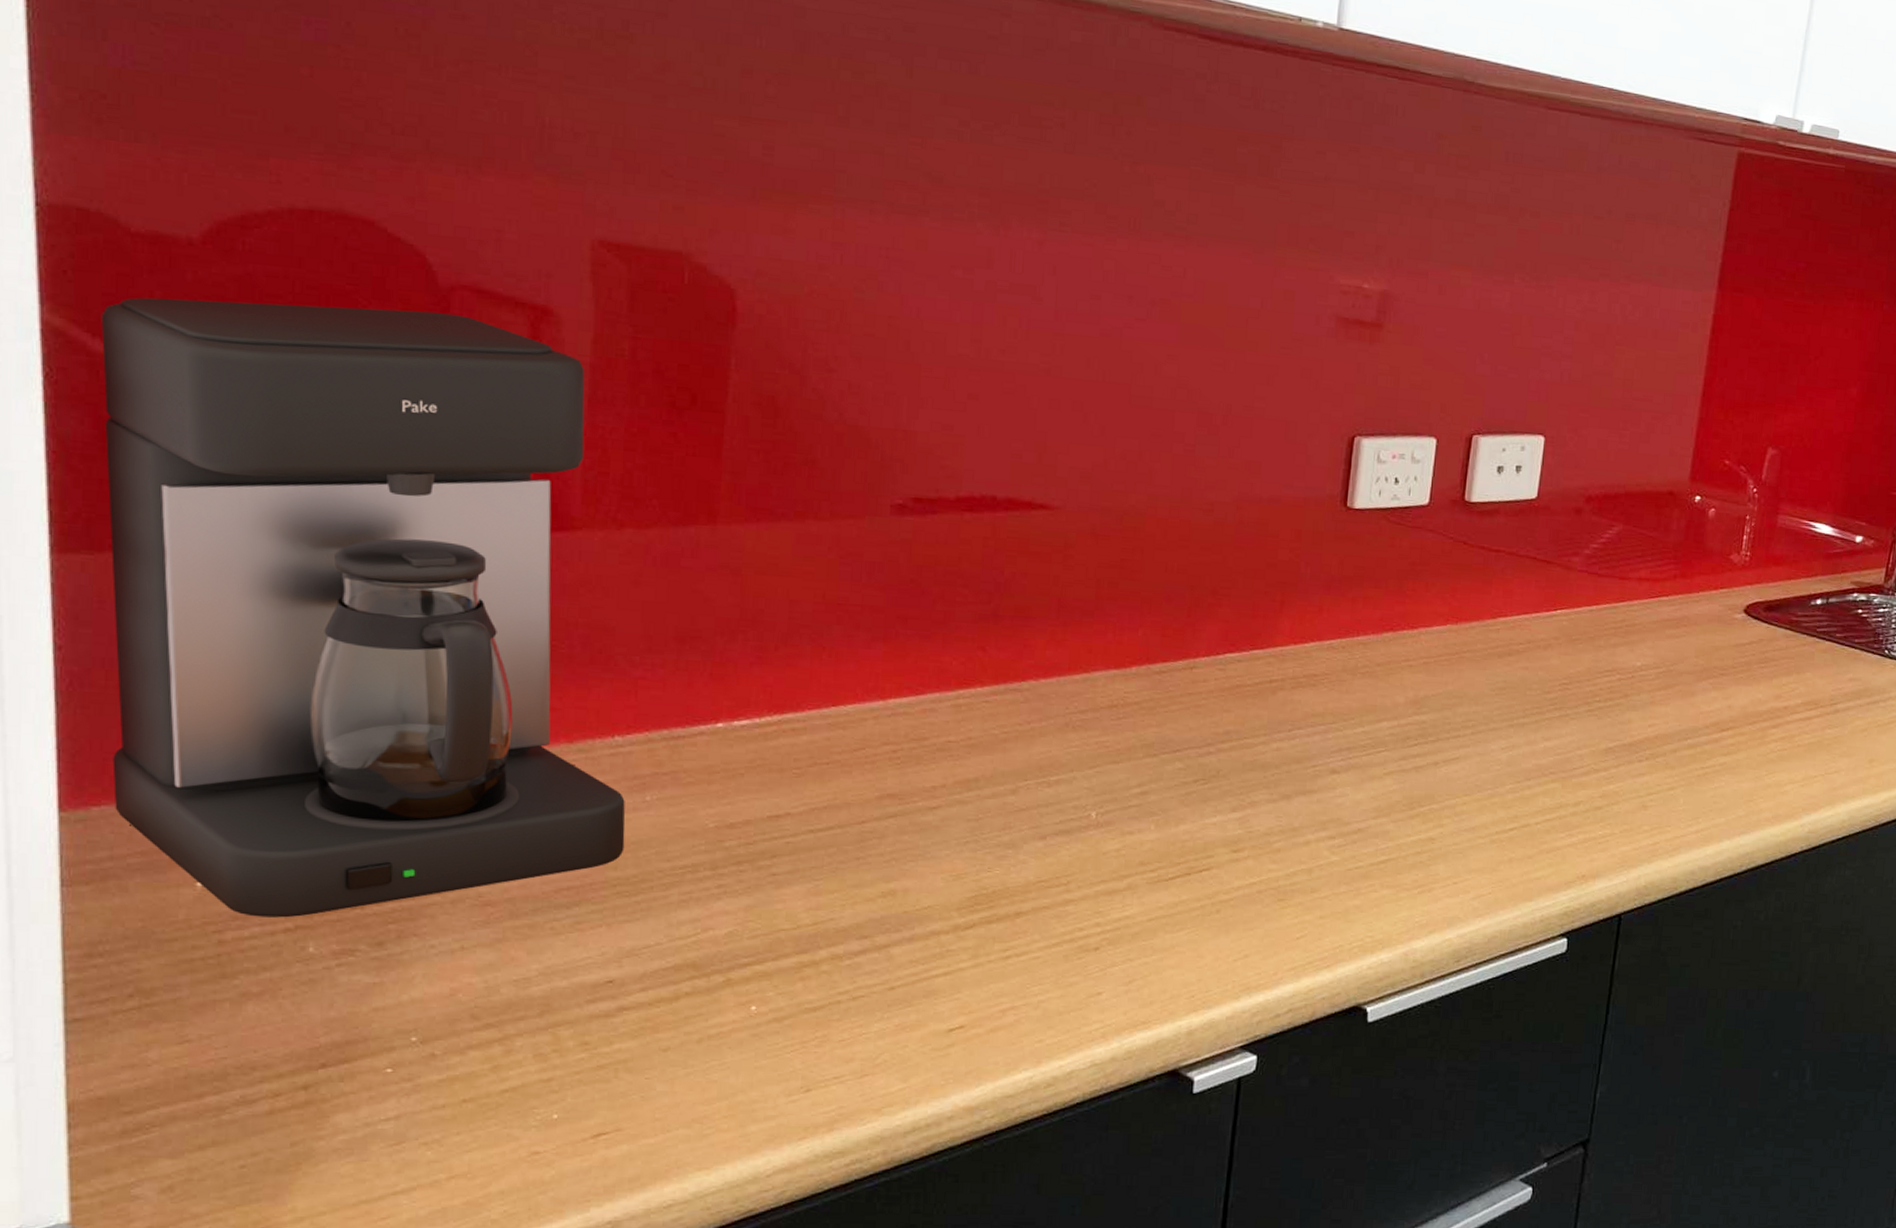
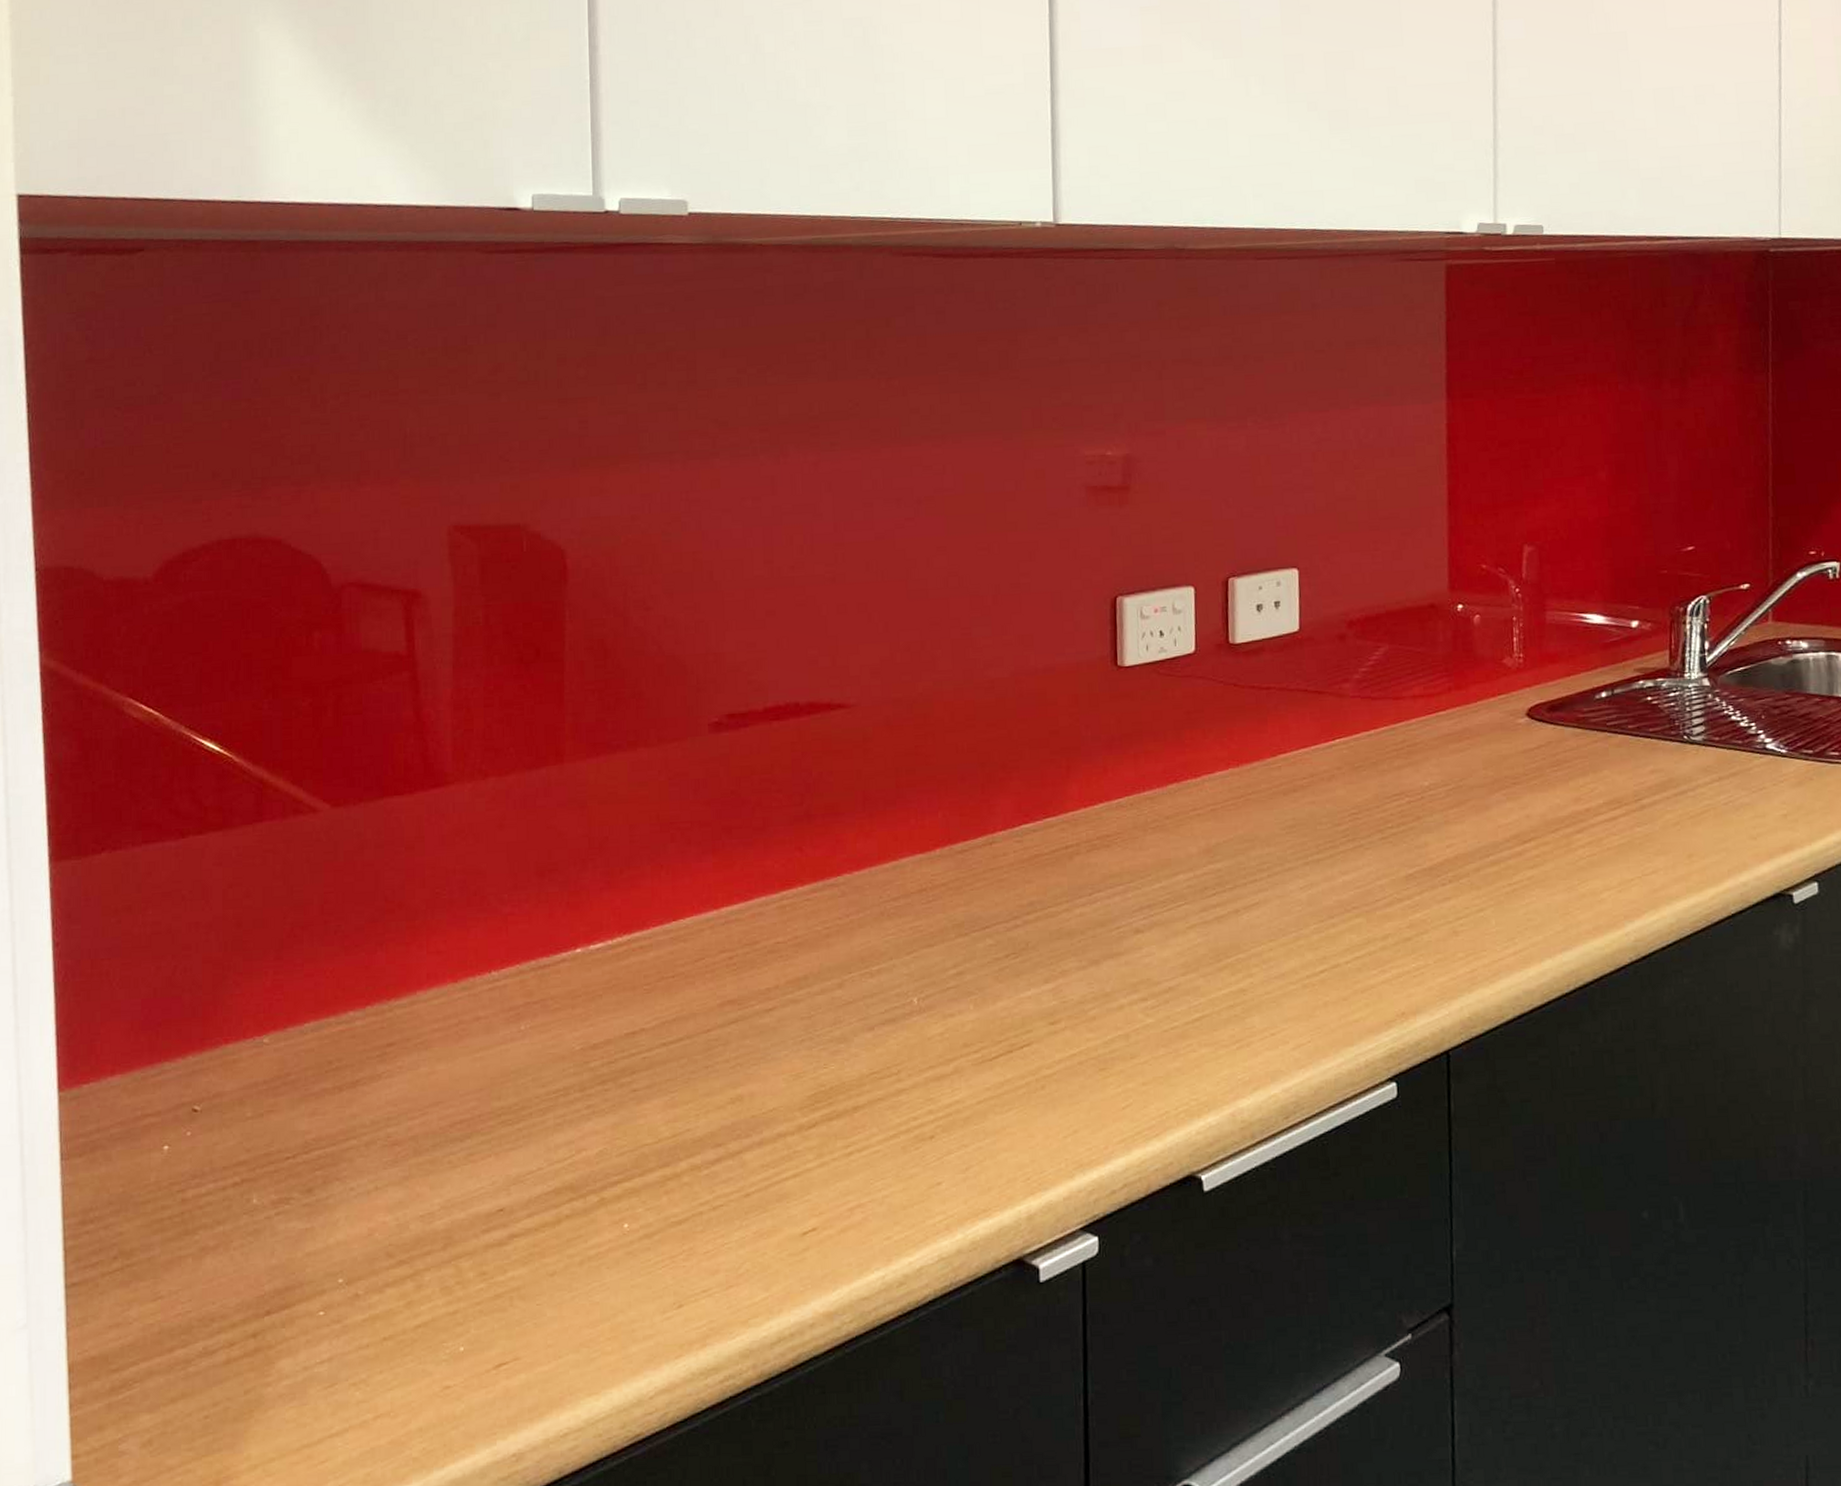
coffee maker: present [101,297,625,918] -> none [83,608,506,1174]

